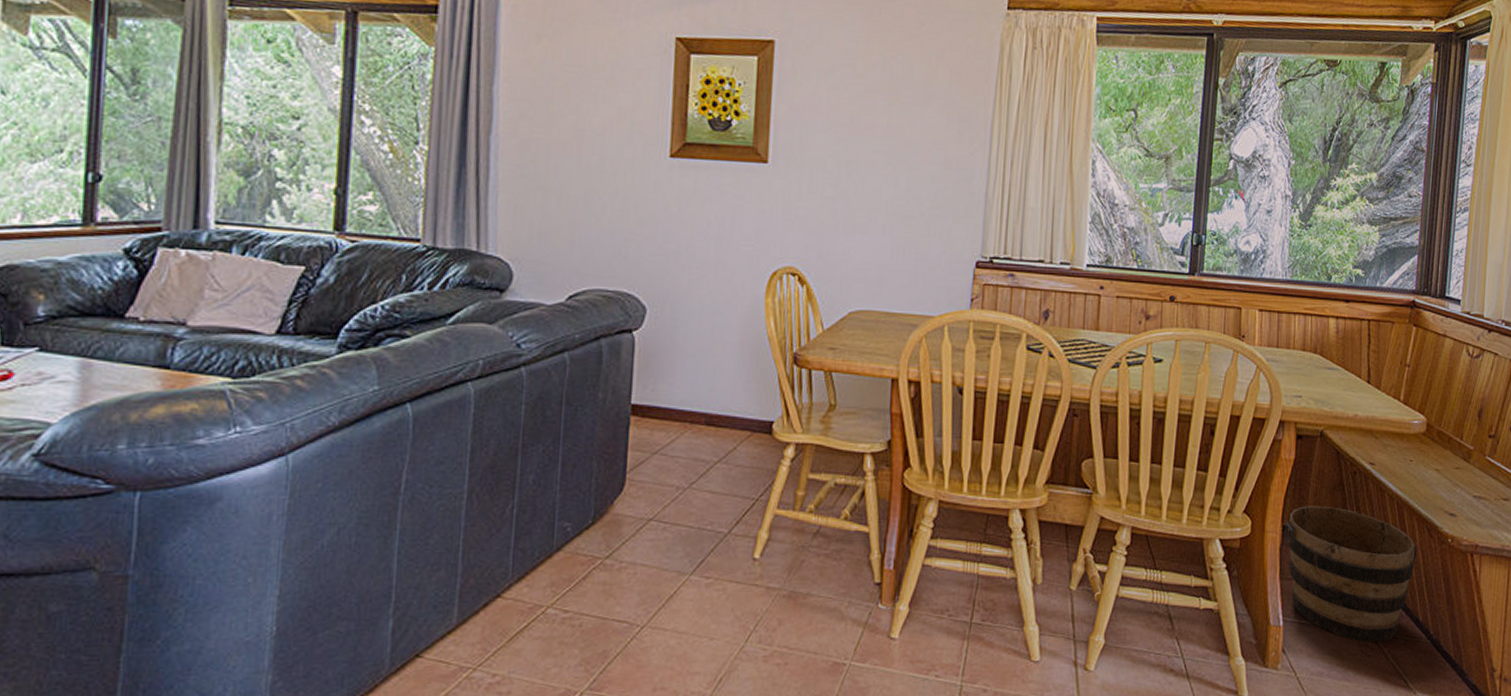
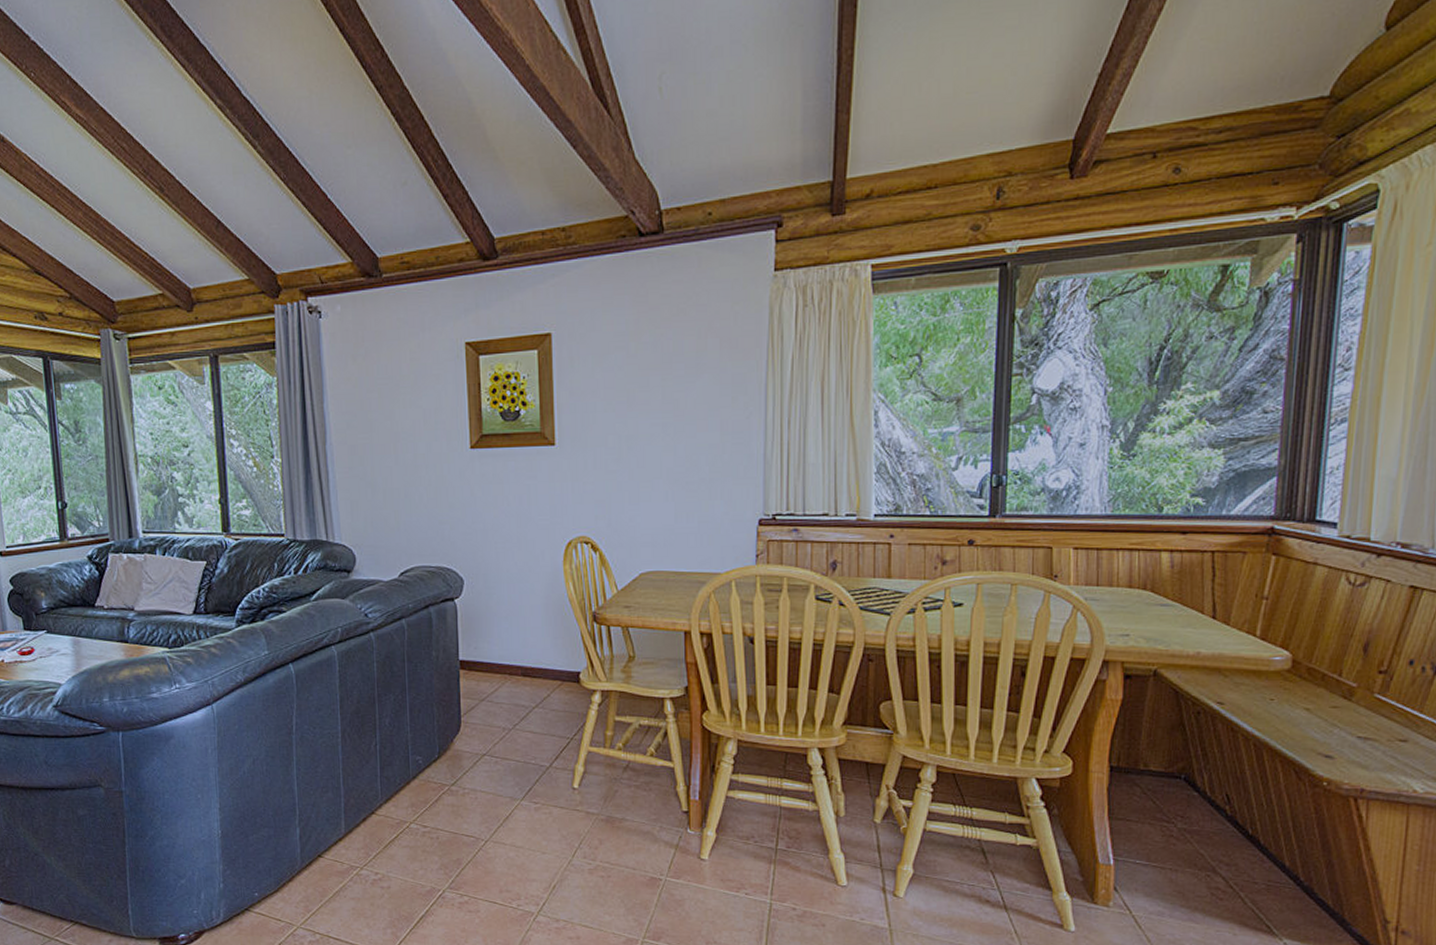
bucket: present [1284,506,1418,643] -> none [1112,746,1282,886]

